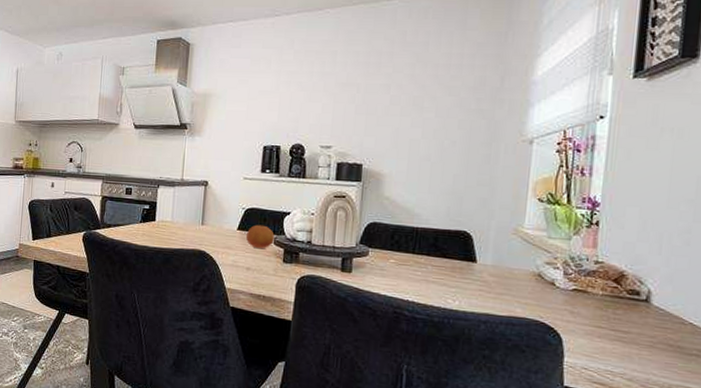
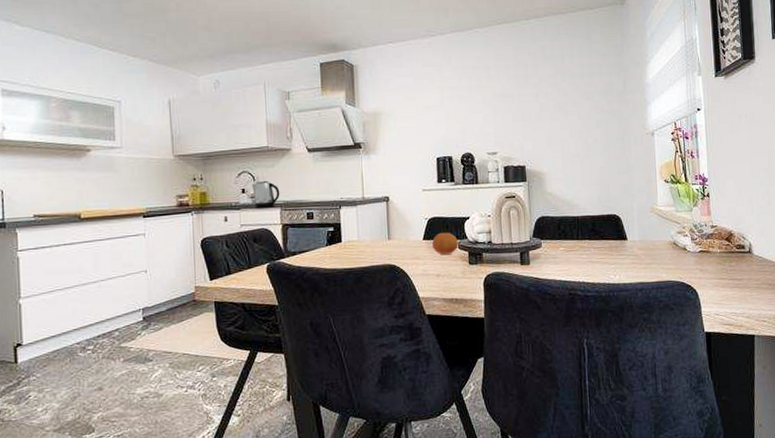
kettle: none [79,152,104,180] -> present [252,180,280,210]

